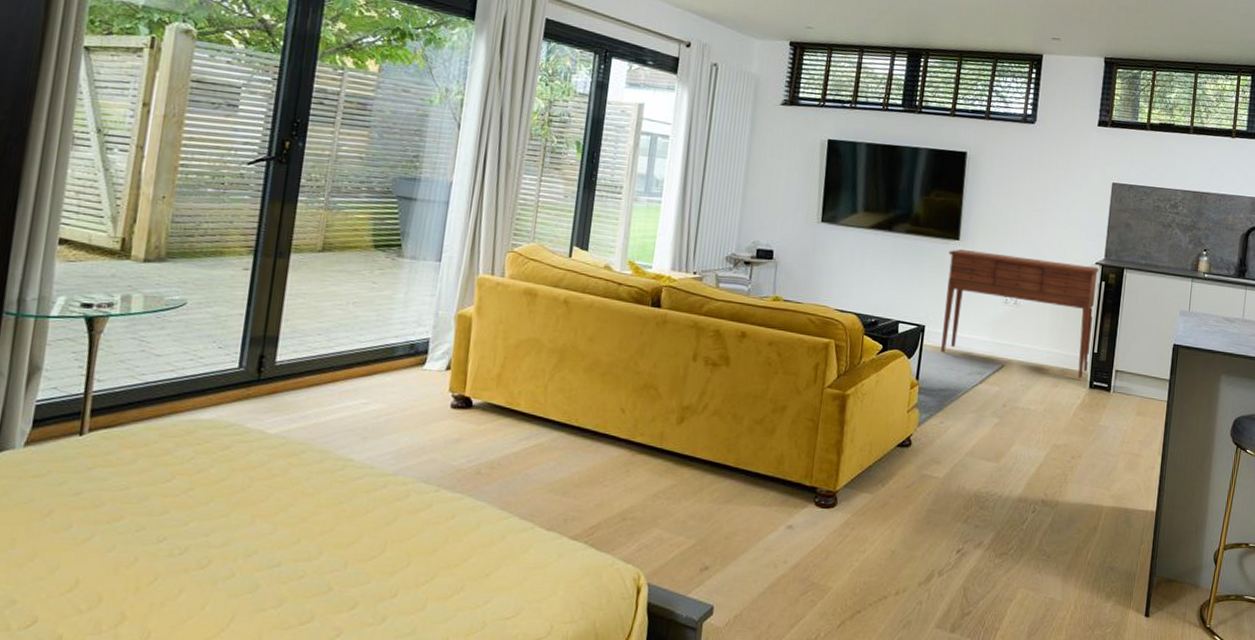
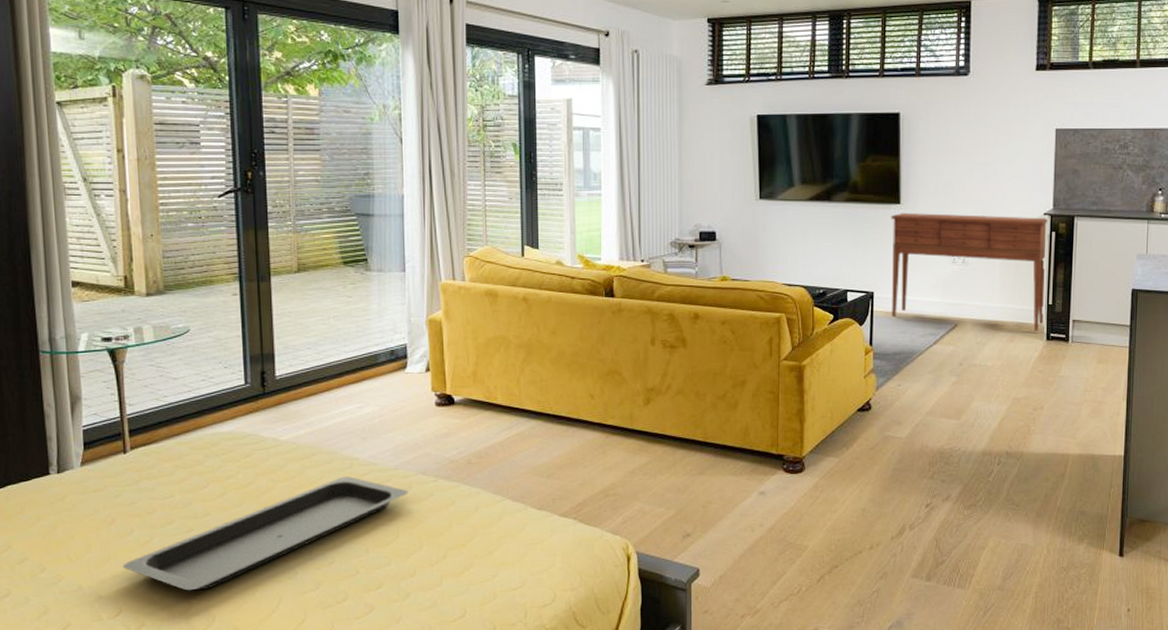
serving tray: none [49,479,405,601] -> present [122,476,409,591]

